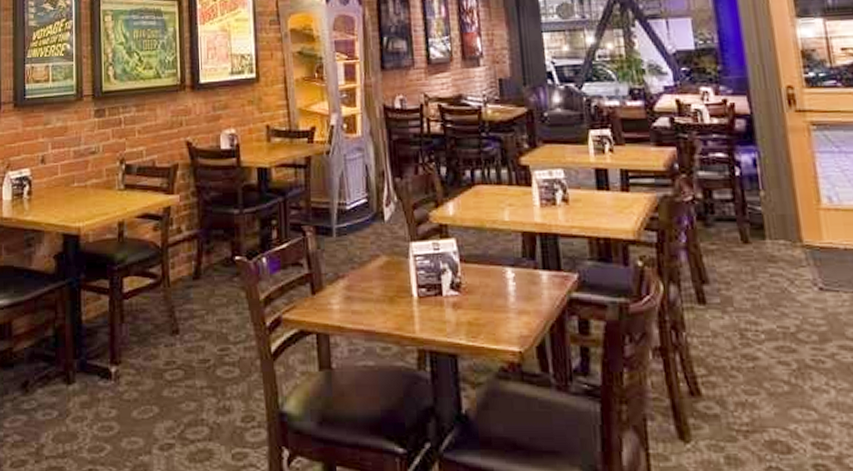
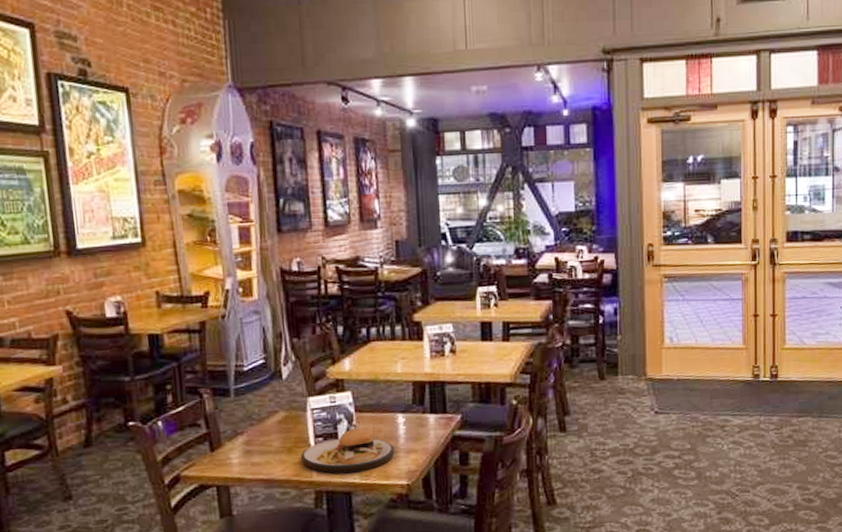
plate: none [403,277,504,332] -> present [301,425,395,474]

